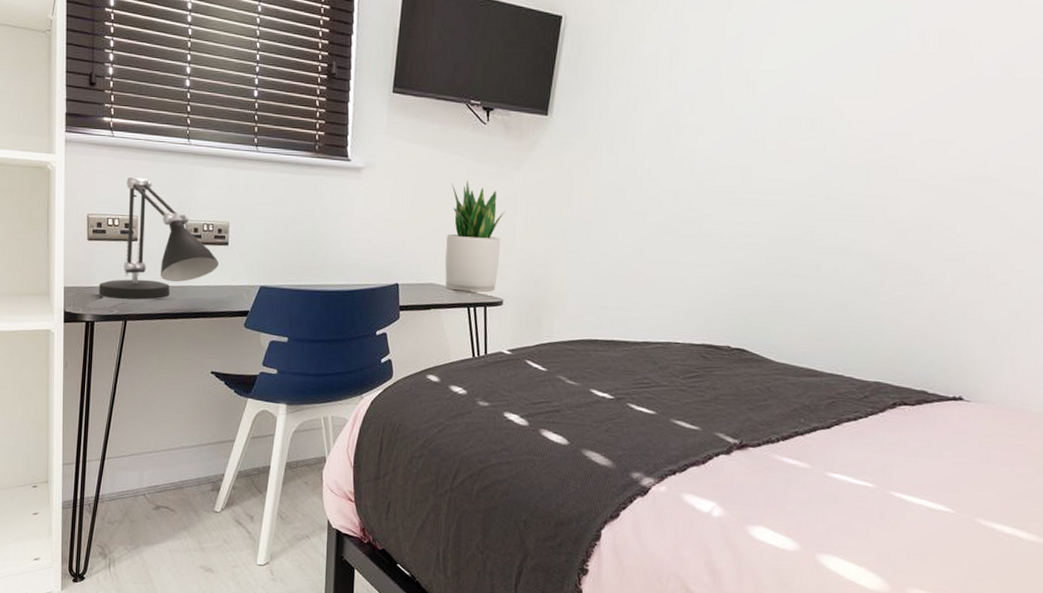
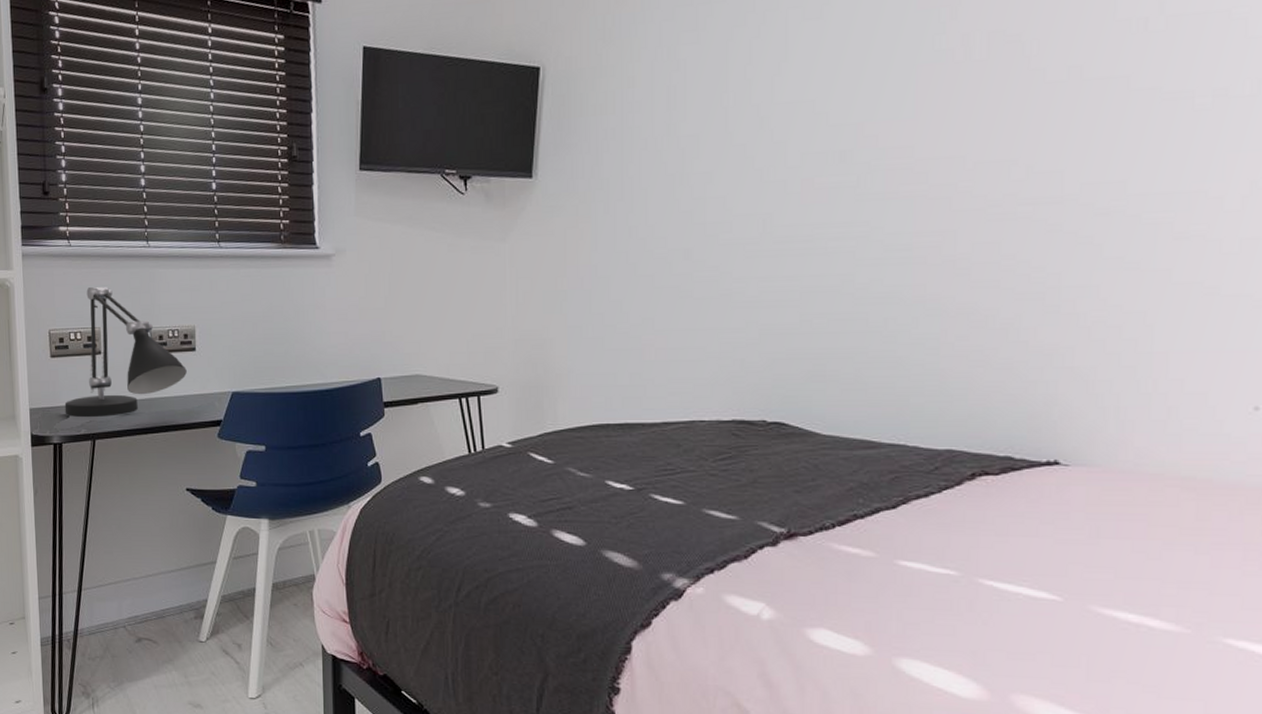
planter: present [444,181,506,293] -> none [429,258,493,381]

